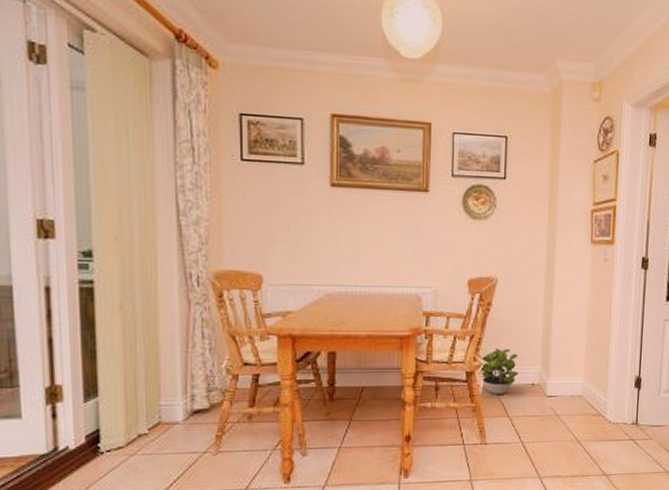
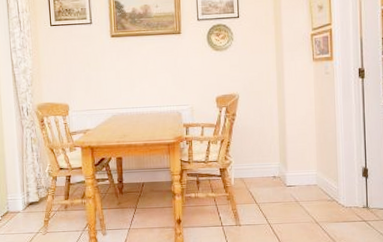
potted plant: present [479,349,519,395] -> none [230,149,262,186]

